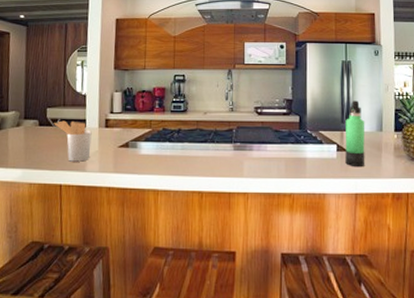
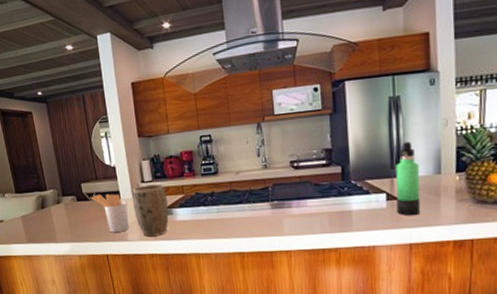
plant pot: none [98,116,134,169] -> present [132,184,169,237]

